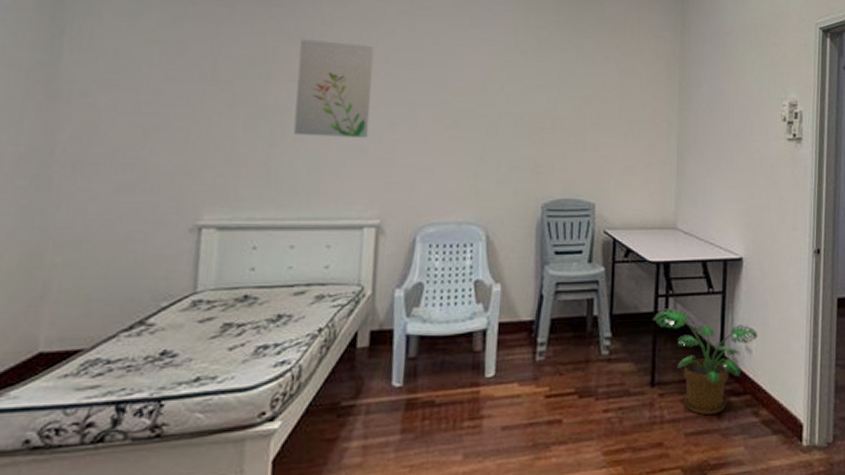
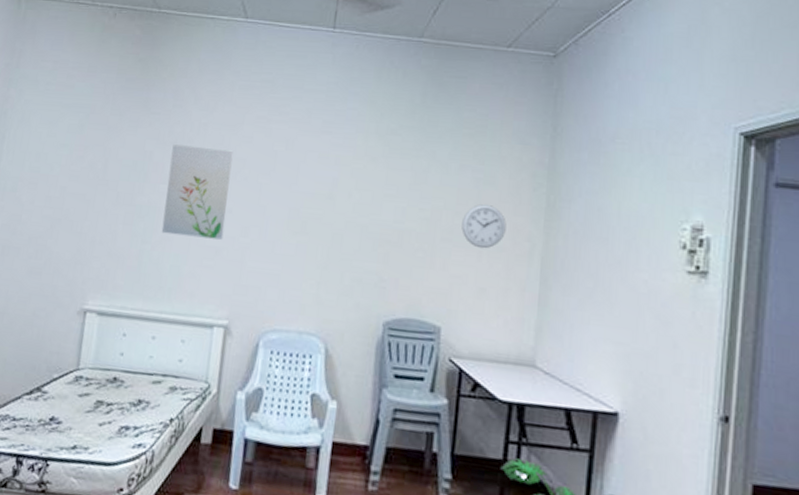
wall clock: none [609,91,647,131] -> present [461,204,507,249]

